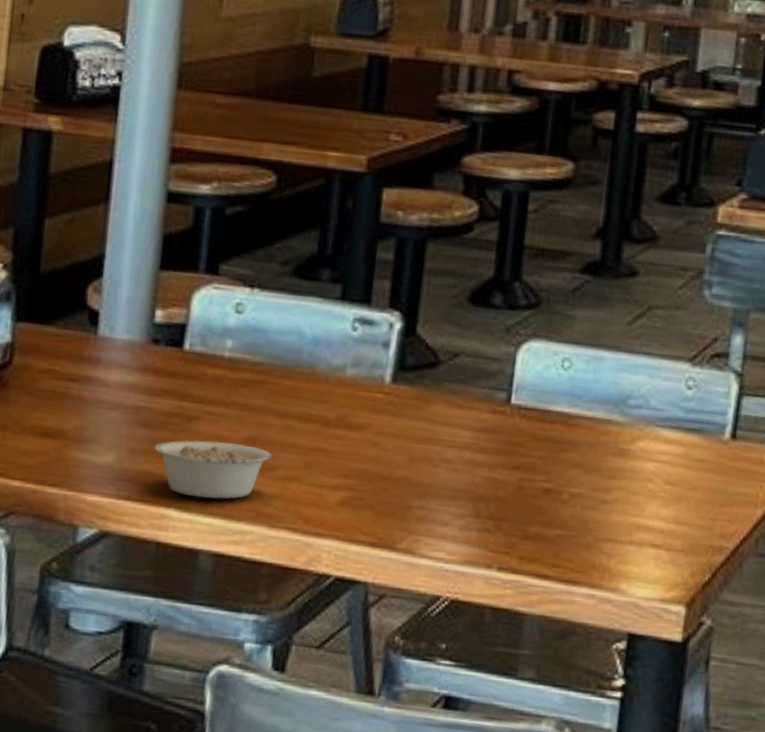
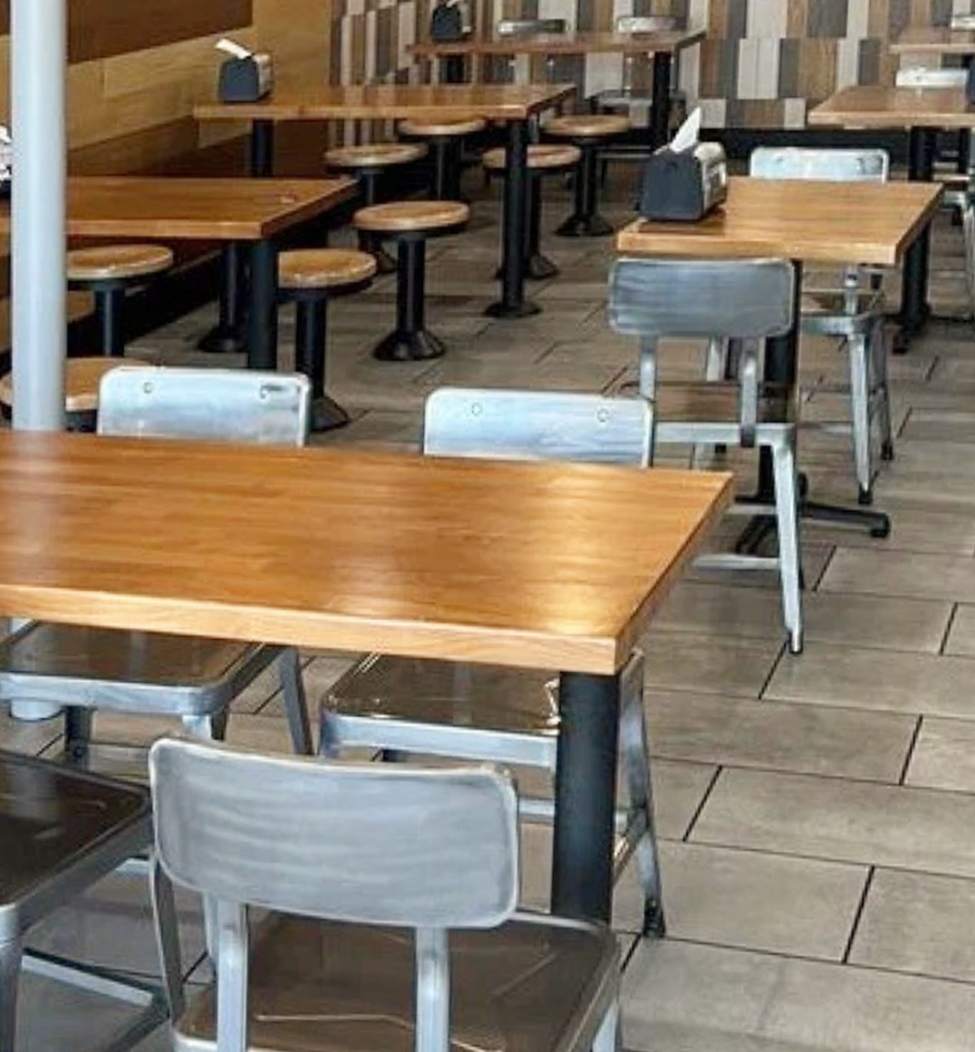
legume: present [154,440,295,499] -> none [78,521,215,578]

